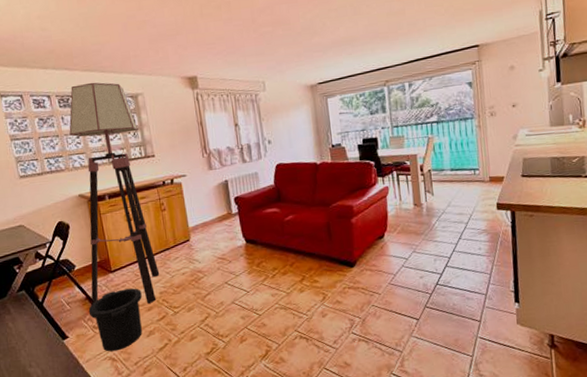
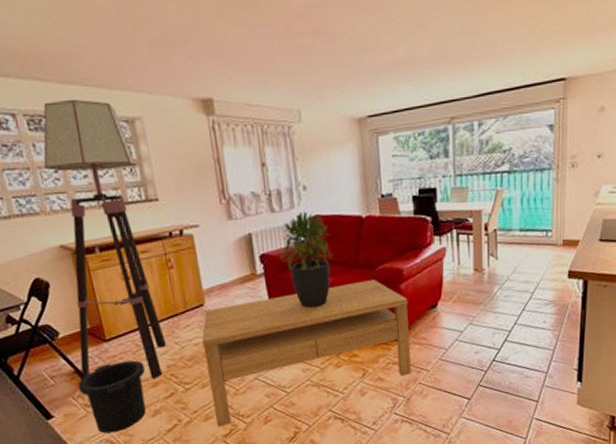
coffee table: none [188,215,366,346] -> present [202,280,412,427]
potted plant: none [250,160,294,241] -> present [279,211,332,308]

